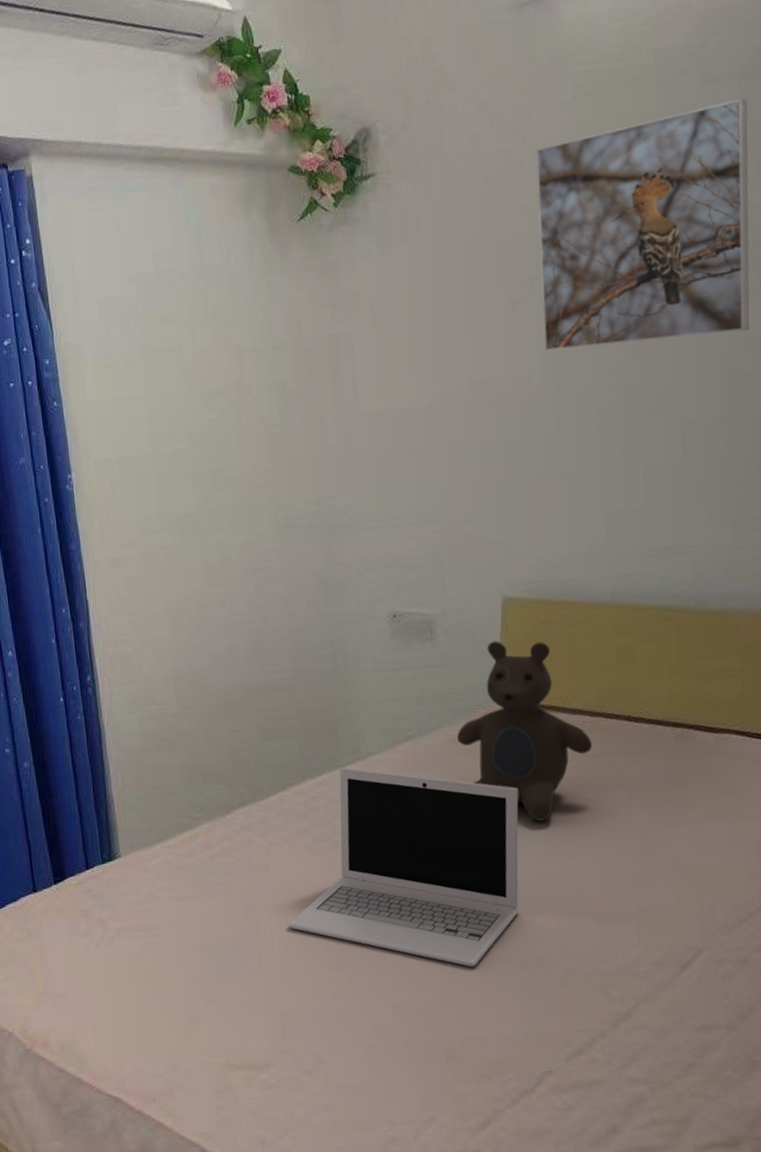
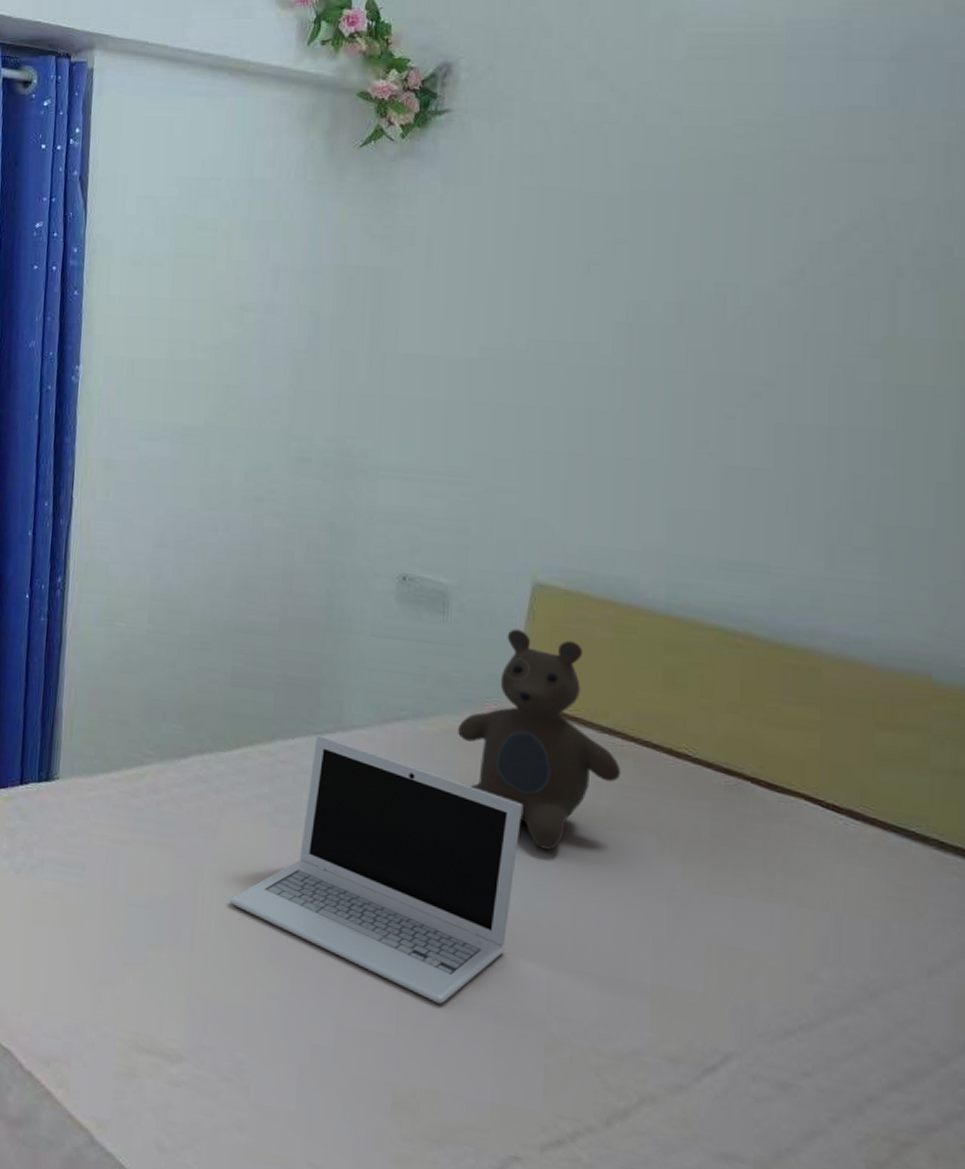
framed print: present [535,98,750,351] -> none [619,81,896,334]

